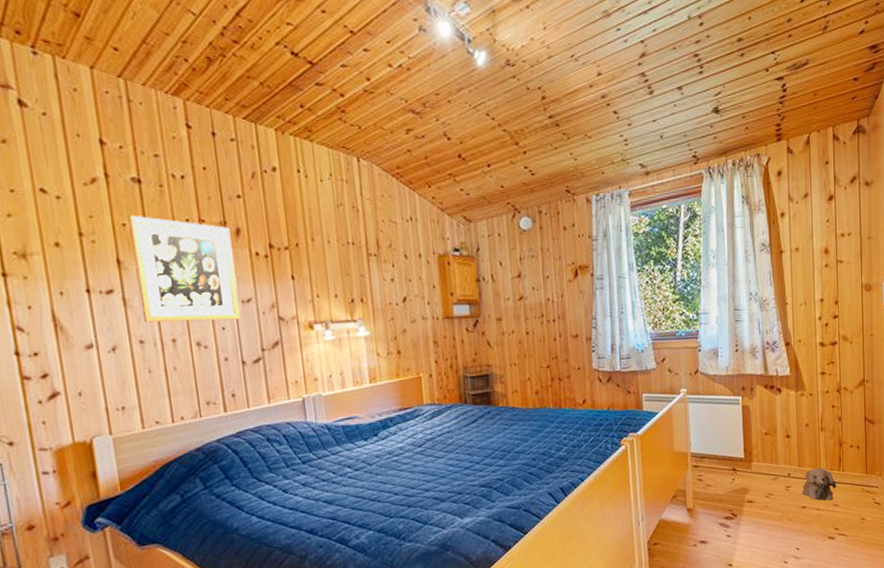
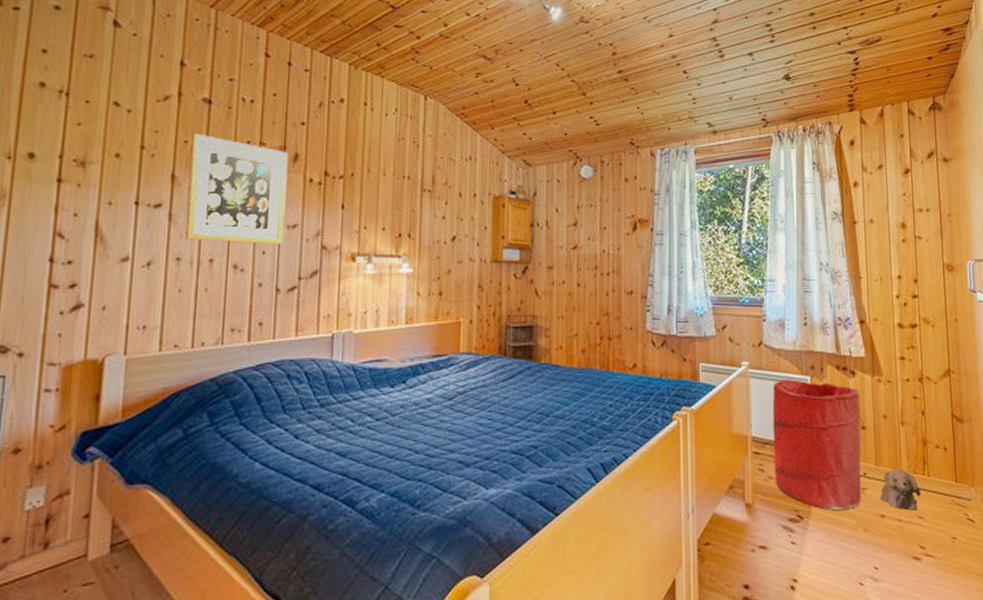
laundry hamper: none [708,400,786,507] -> present [772,379,862,511]

